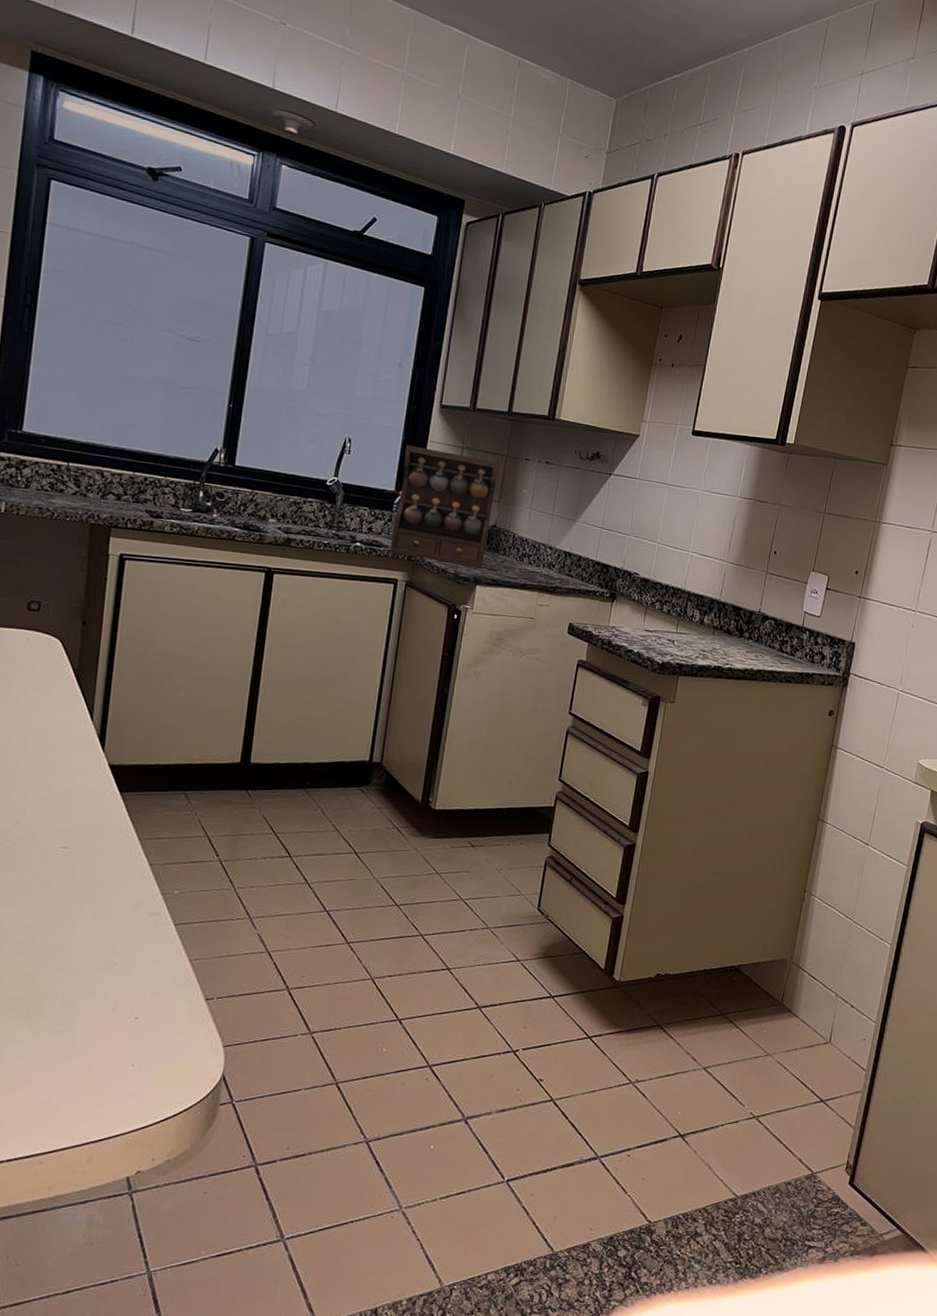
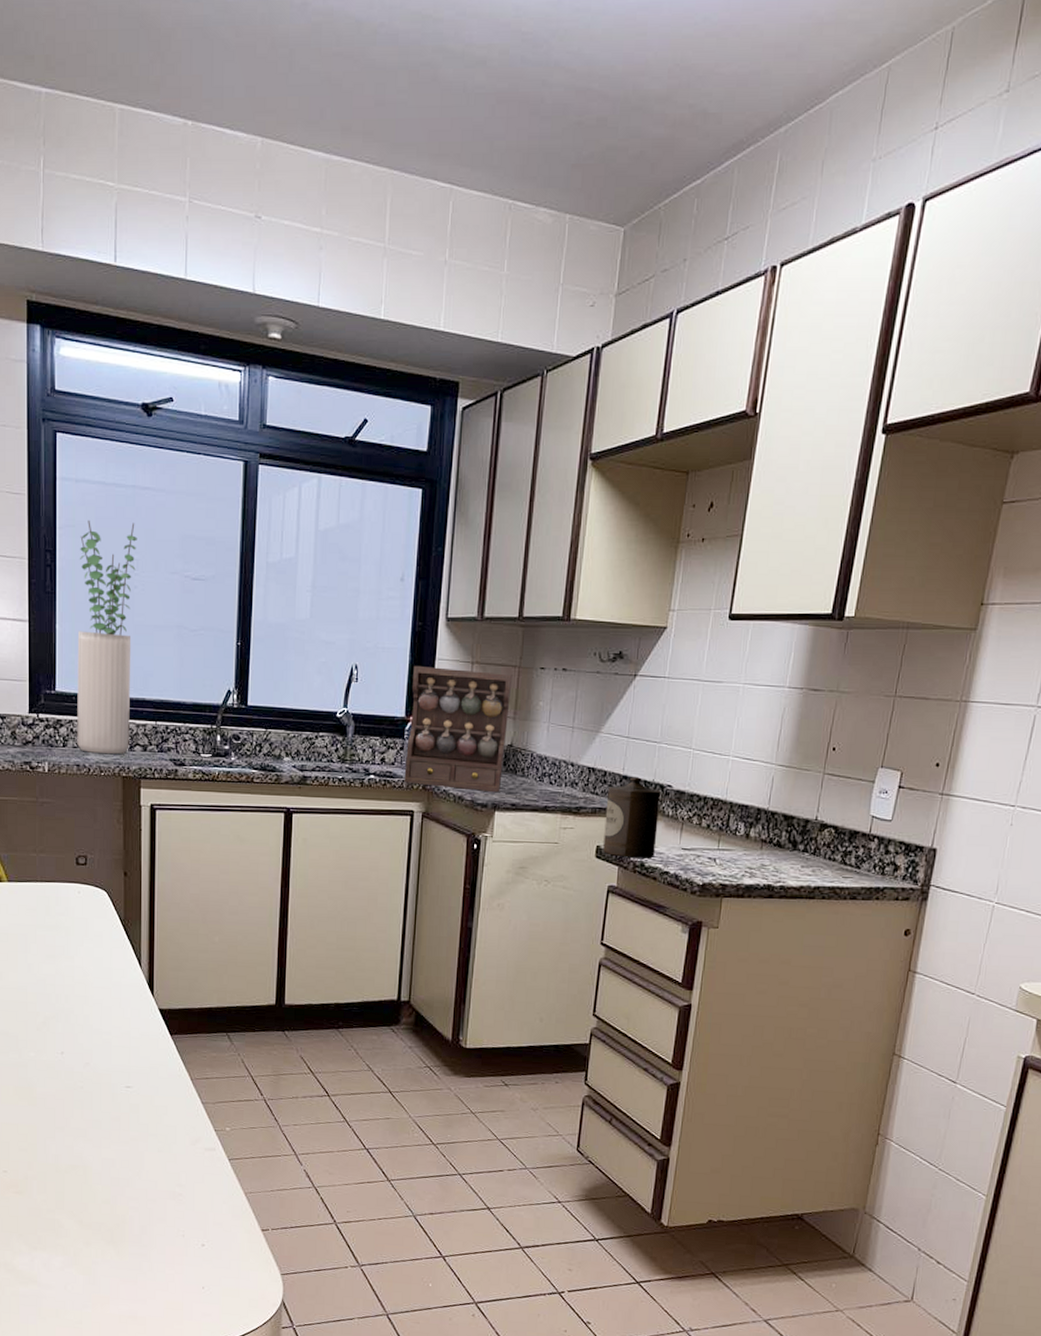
vase: none [41,267,131,501] -> present [77,519,137,755]
canister: none [575,563,629,637] -> present [603,777,661,859]

